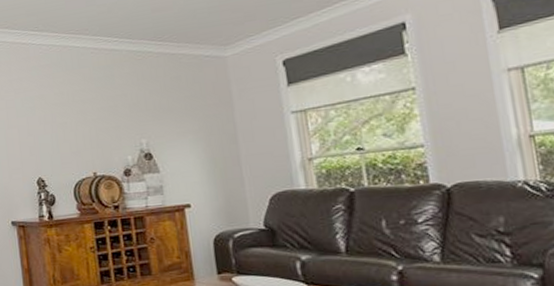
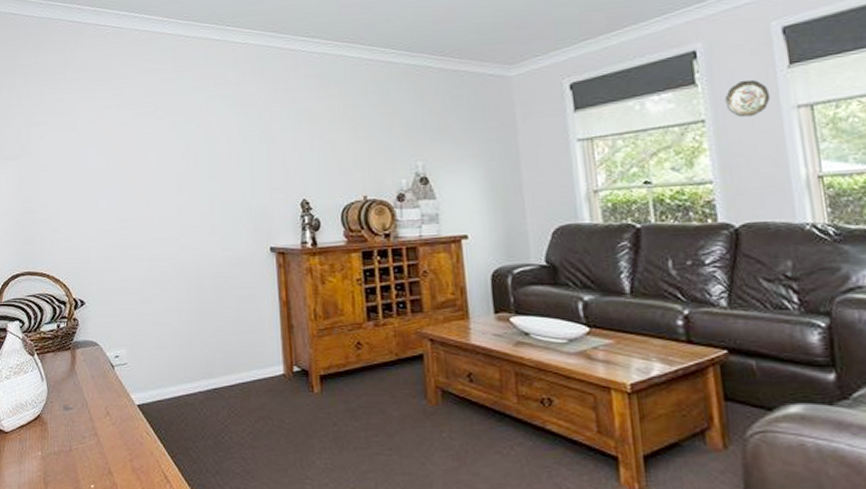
decorative plate: none [434,47,481,83] -> present [724,80,771,118]

